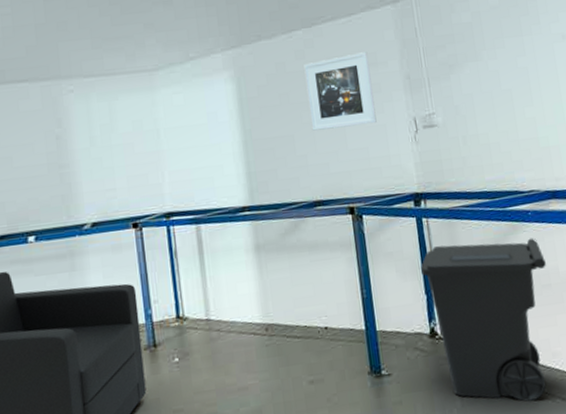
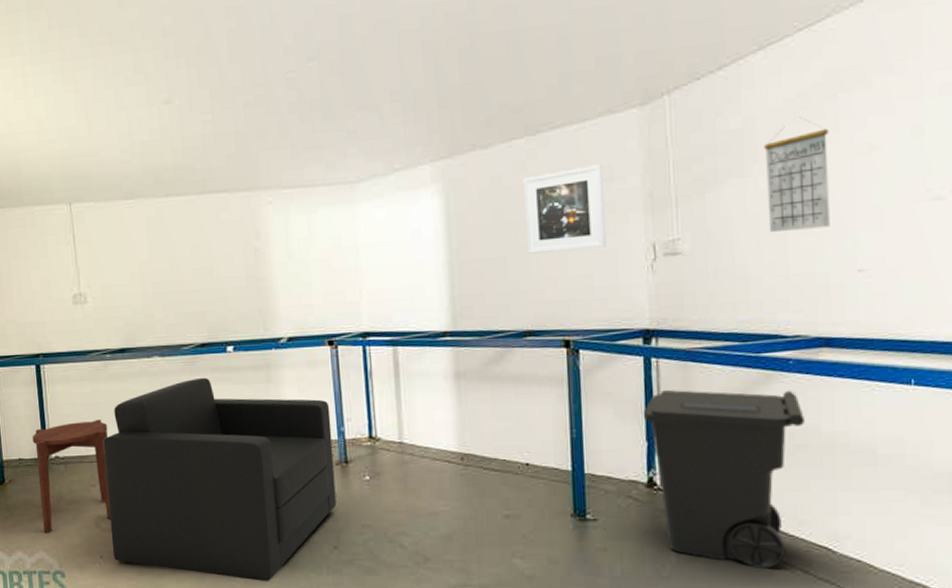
calendar: none [489,12,544,105] -> present [764,116,830,232]

